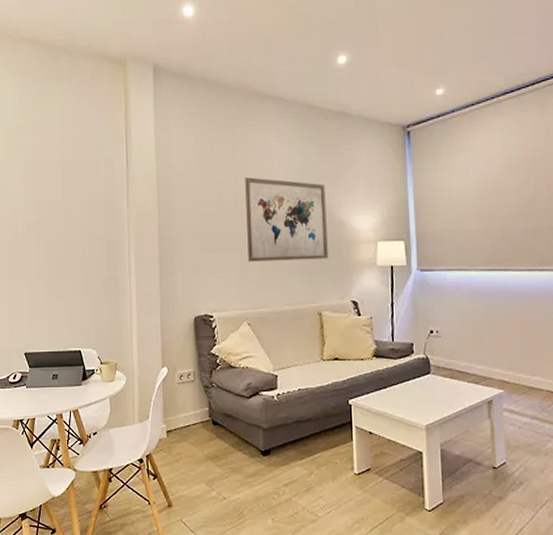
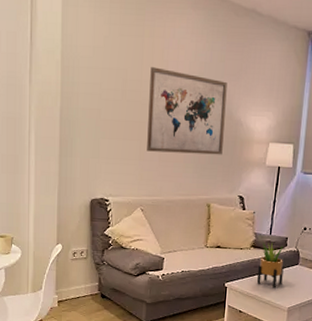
potted plant: none [384,350,415,403] -> present [257,242,284,288]

